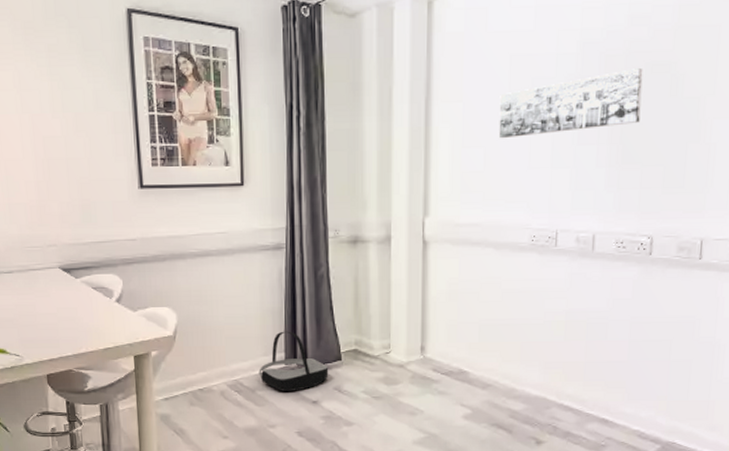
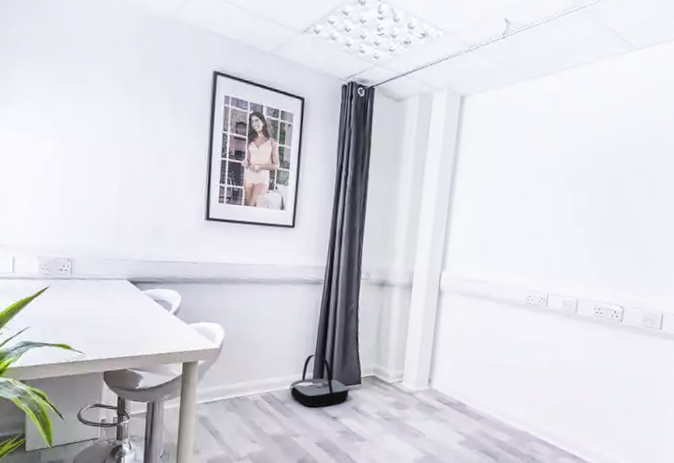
wall art: present [498,68,643,139] -> none [508,170,626,214]

